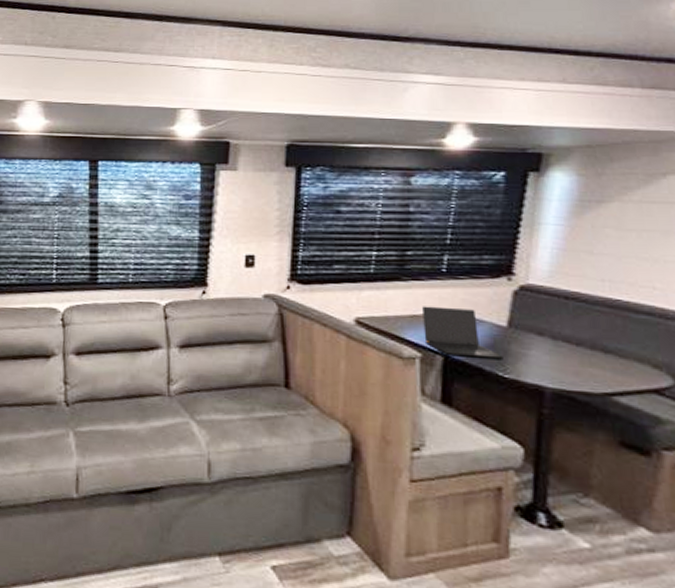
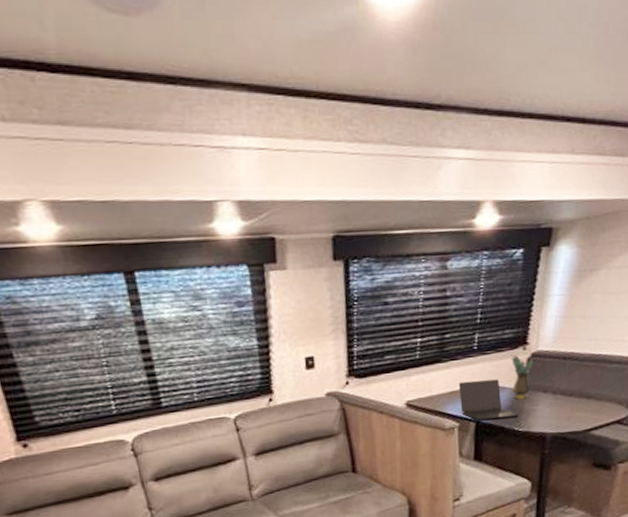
vase: none [492,285,522,340] -> present [511,355,533,400]

